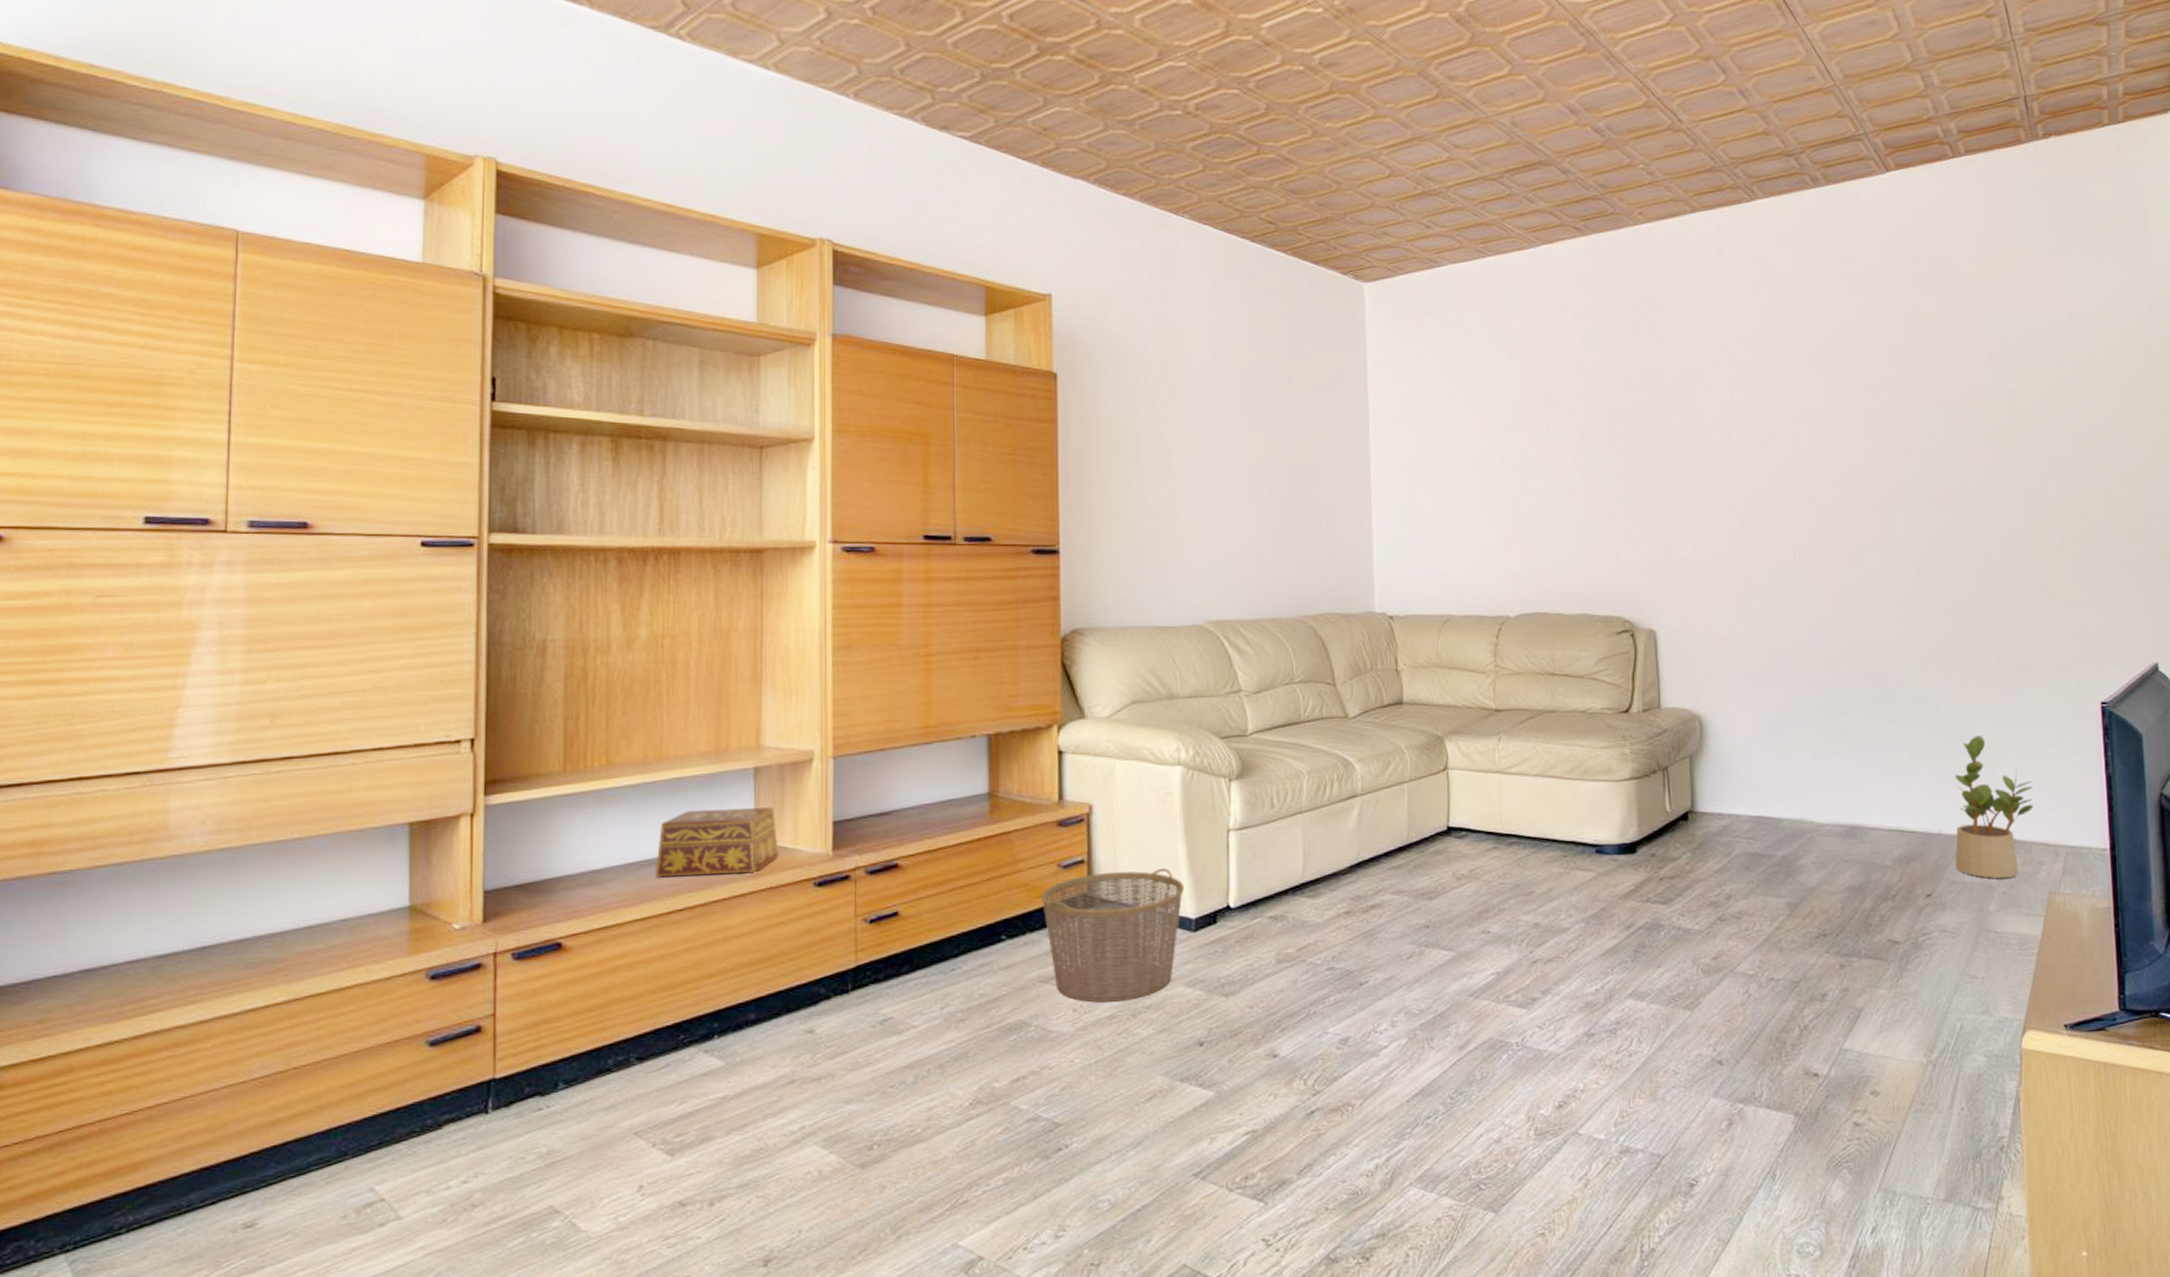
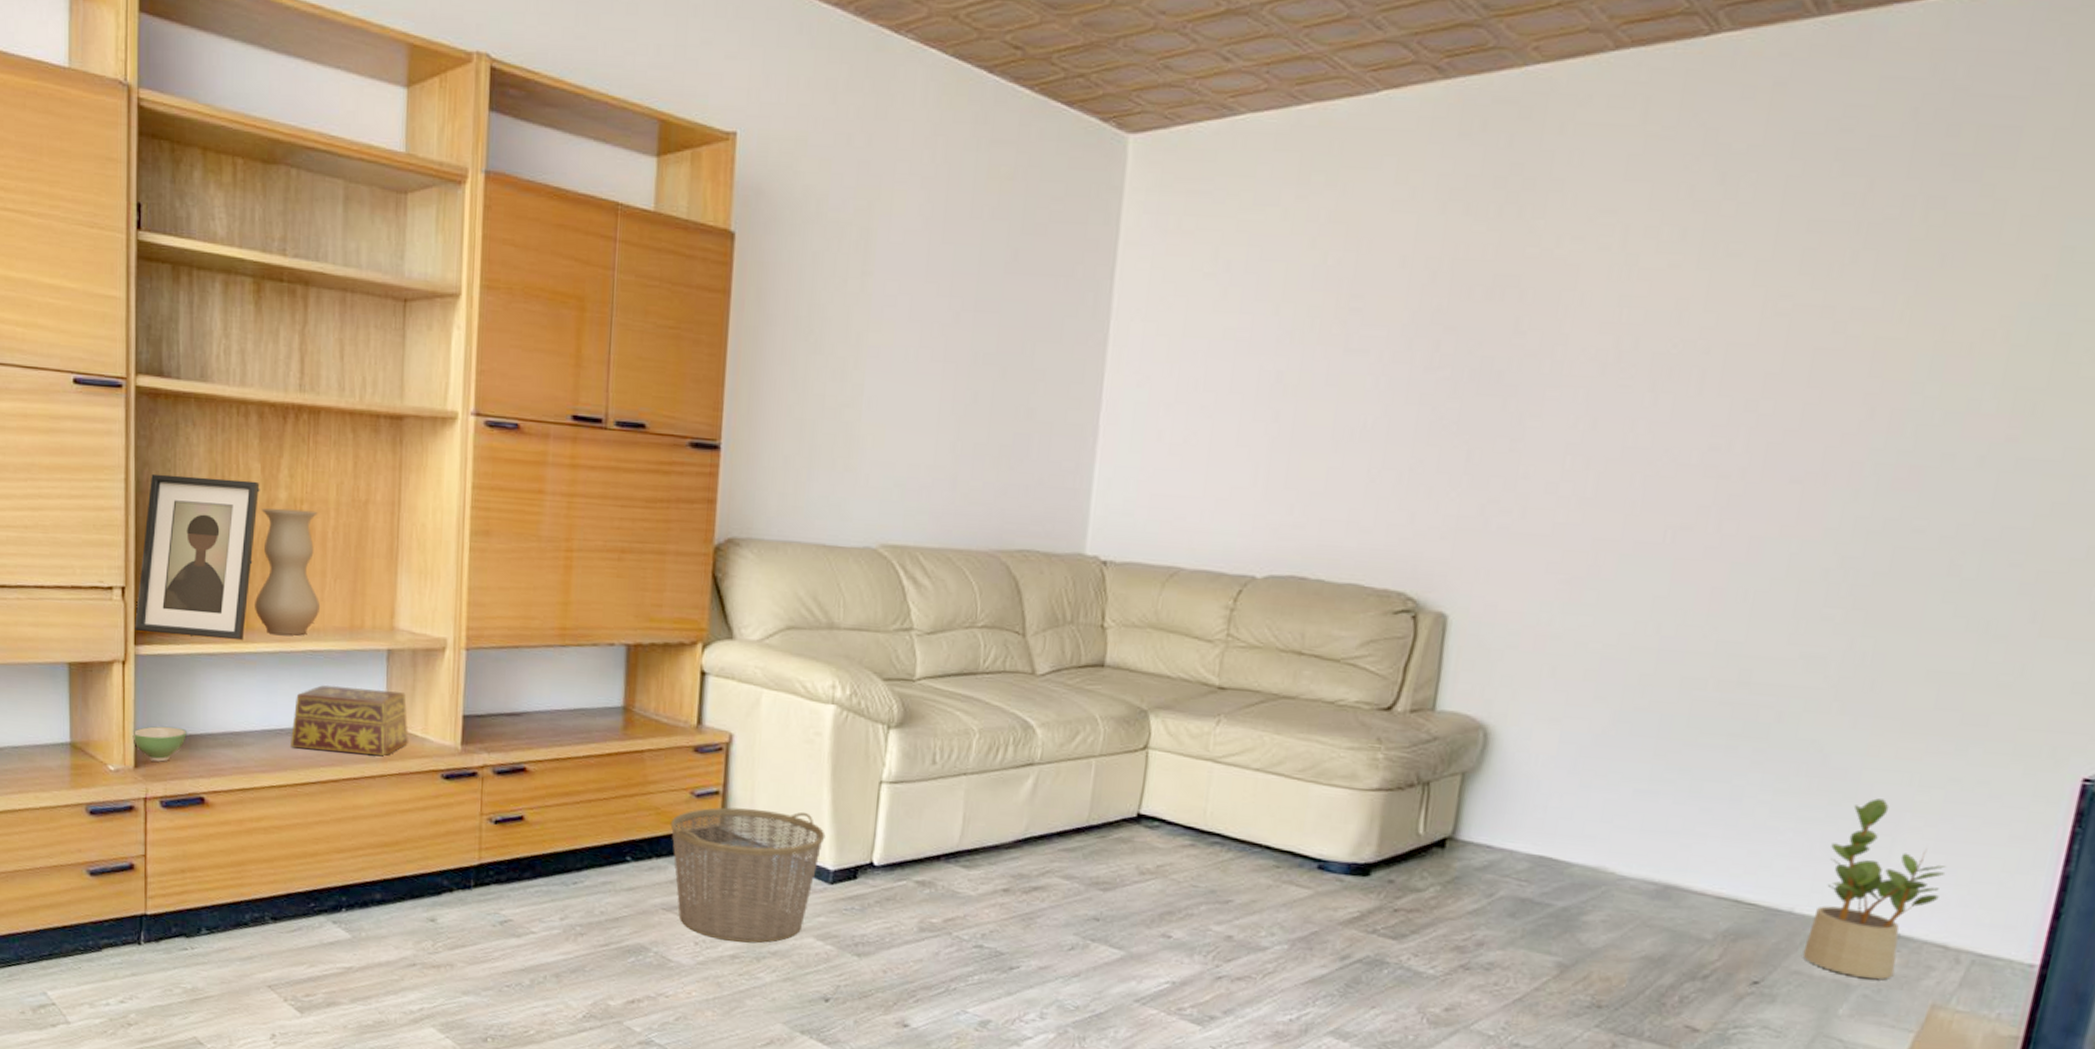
bowl: none [481,873,543,913] -> present [132,726,188,762]
picture frame: none [485,622,620,782] -> present [135,473,260,640]
vase: none [615,644,683,766] -> present [255,508,320,636]

